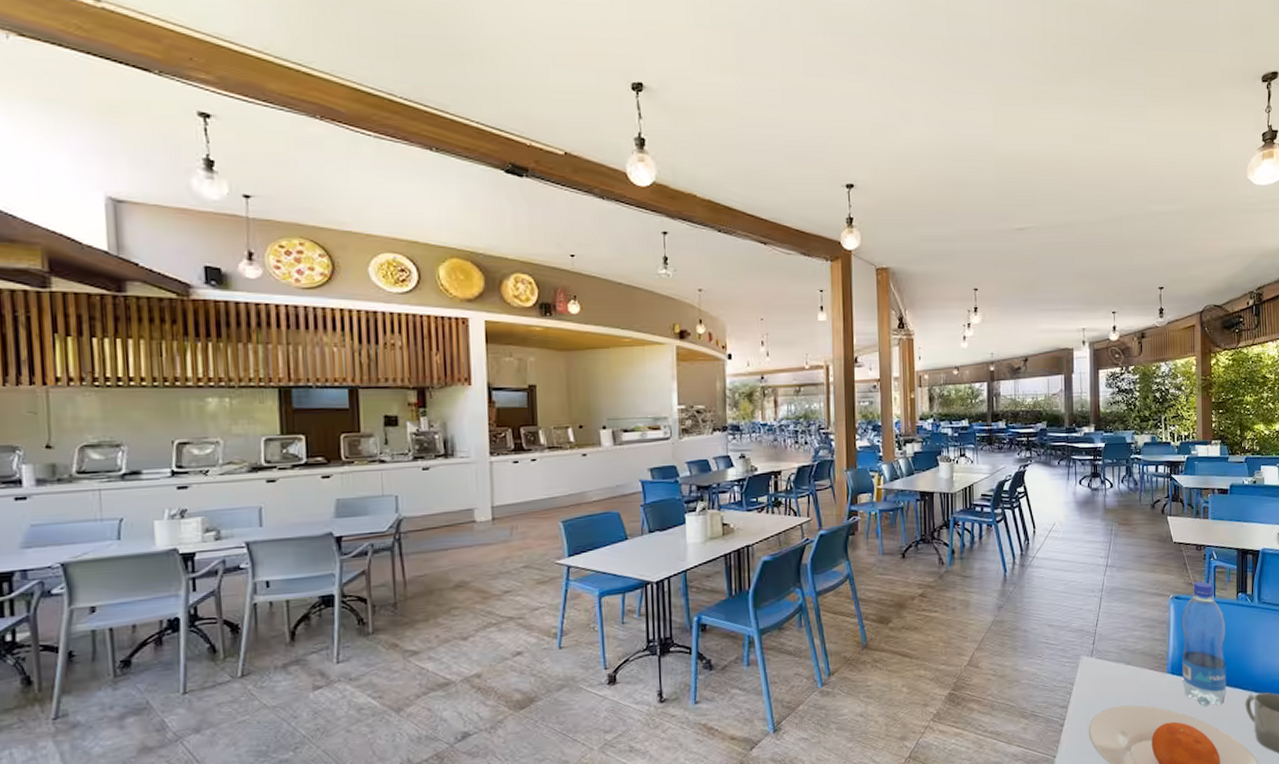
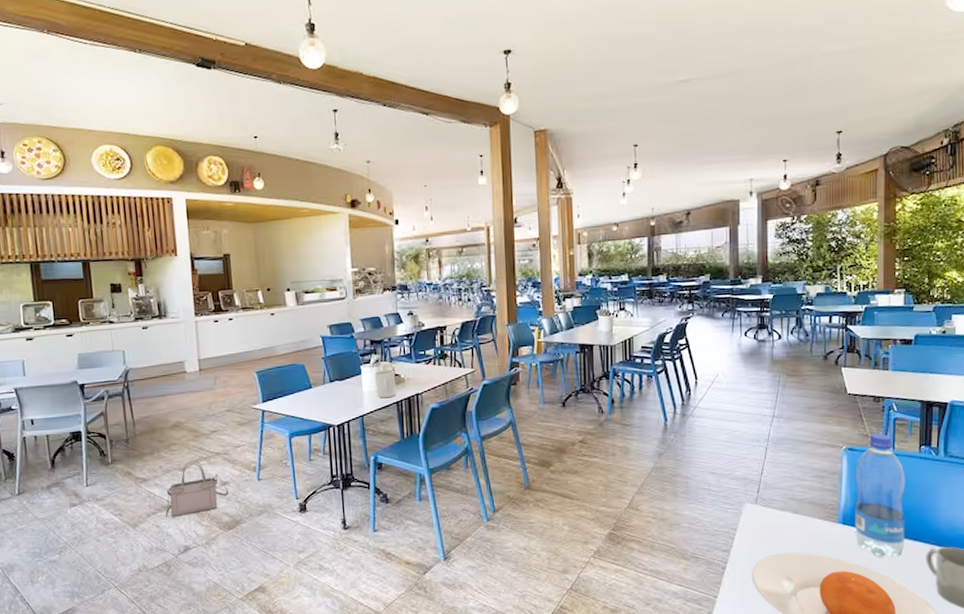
handbag: none [440,626,522,697] -> present [165,460,229,517]
cup: none [700,518,725,551] -> present [374,370,397,399]

